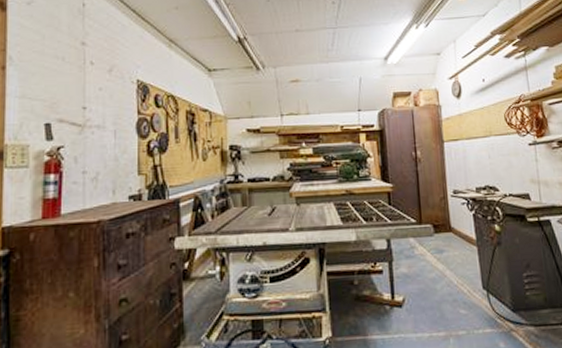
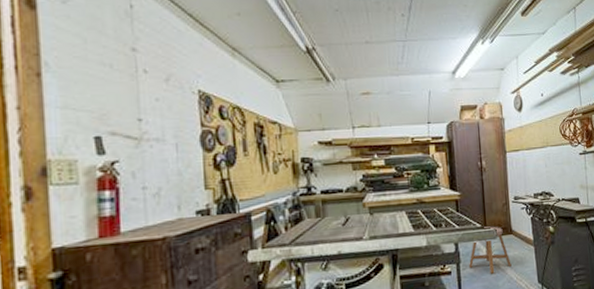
stool: none [402,222,451,276] -> present [469,226,512,274]

